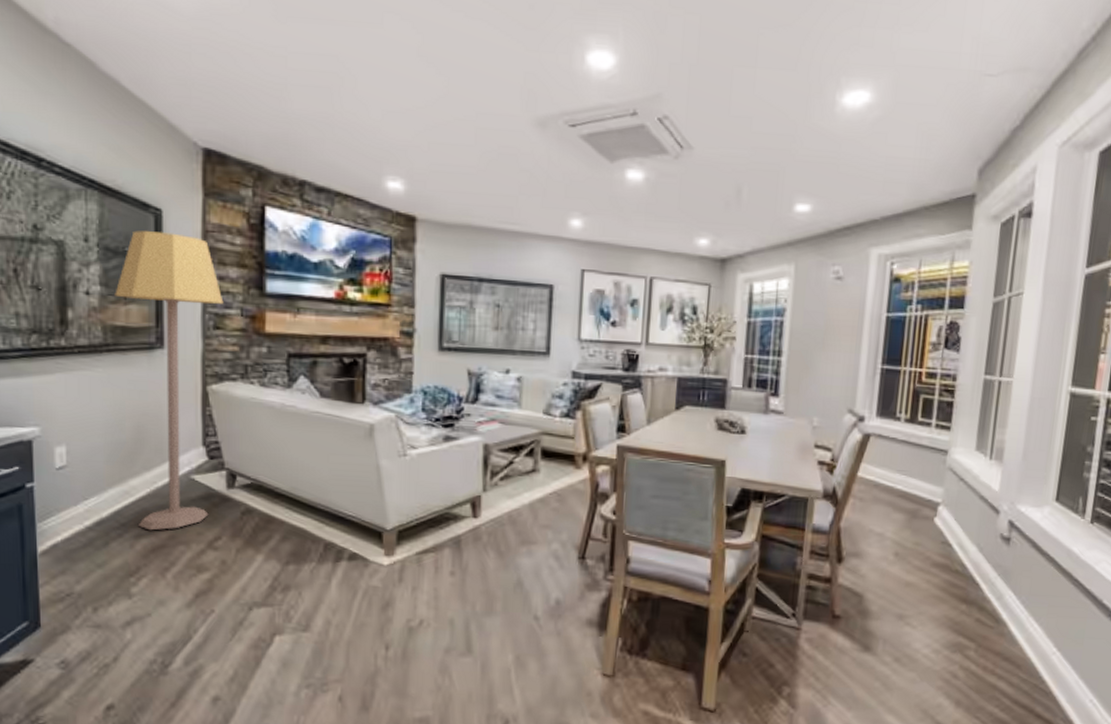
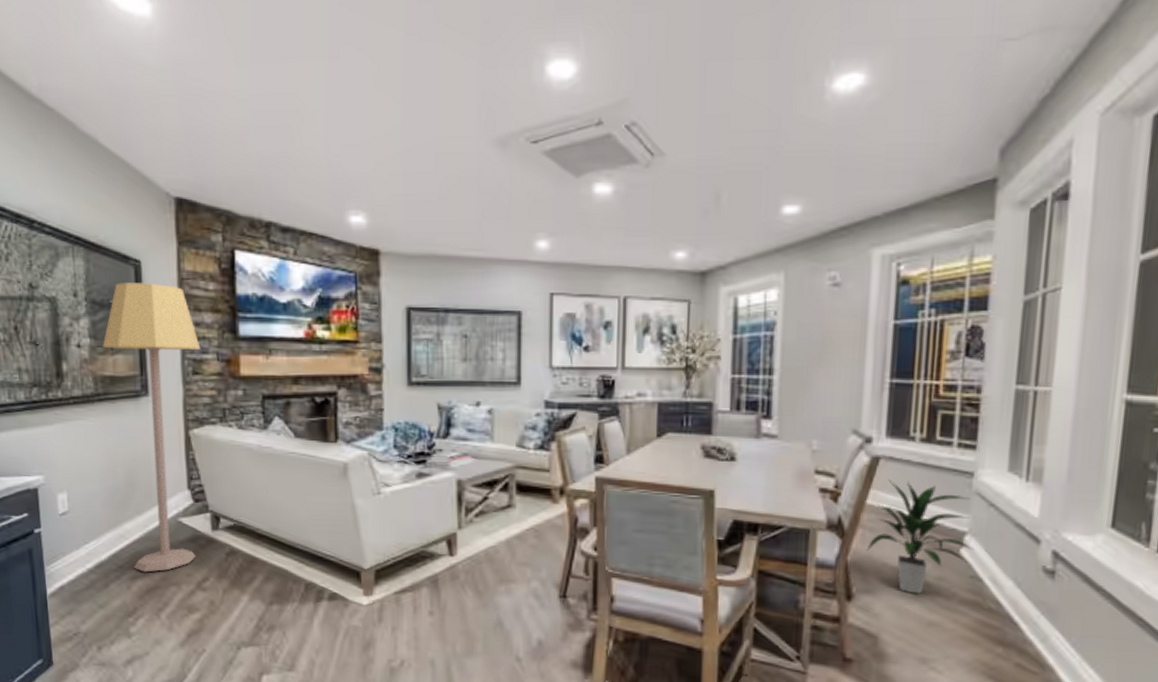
indoor plant: none [856,454,946,558] -> present [866,479,974,594]

